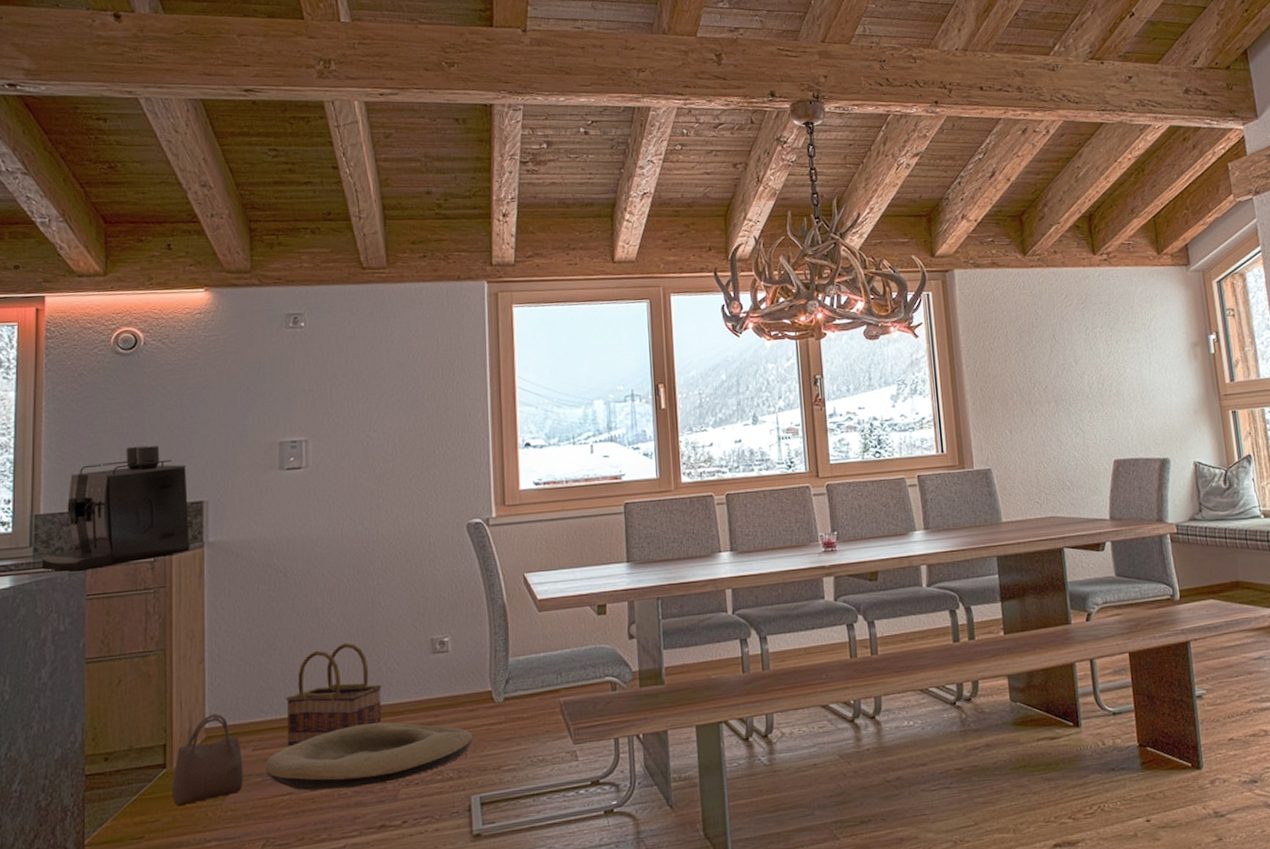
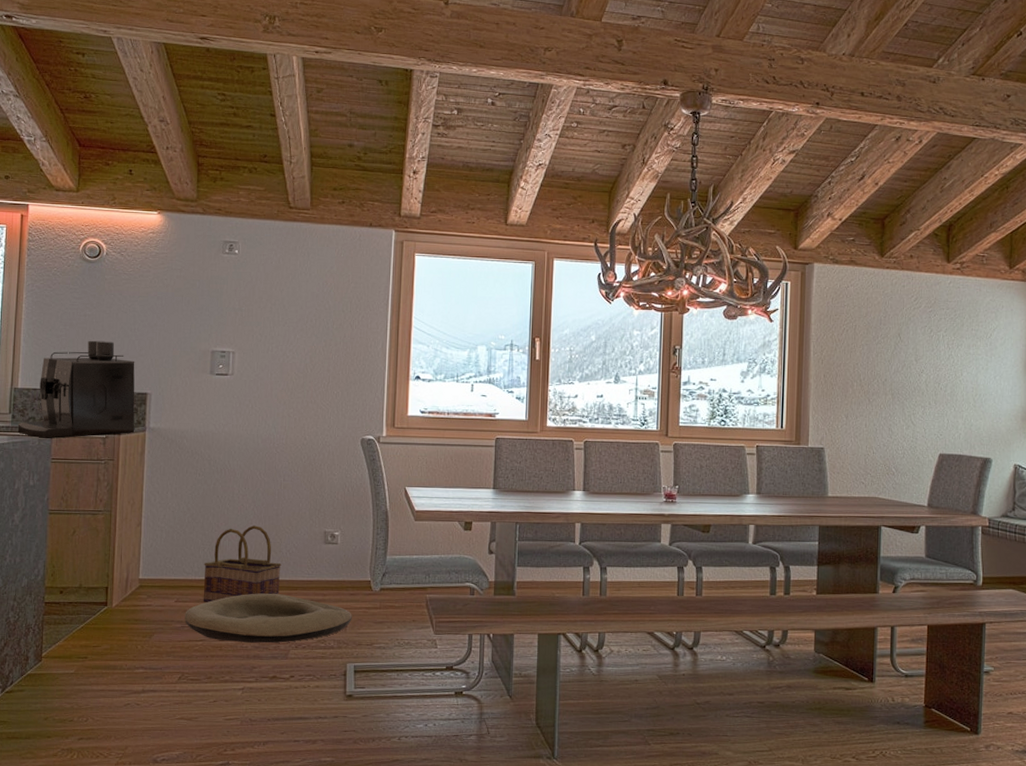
handbag: present [172,714,243,805] -> none [111,568,167,637]

